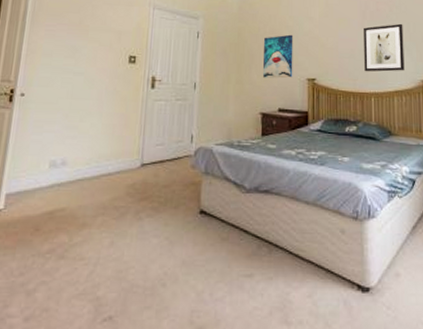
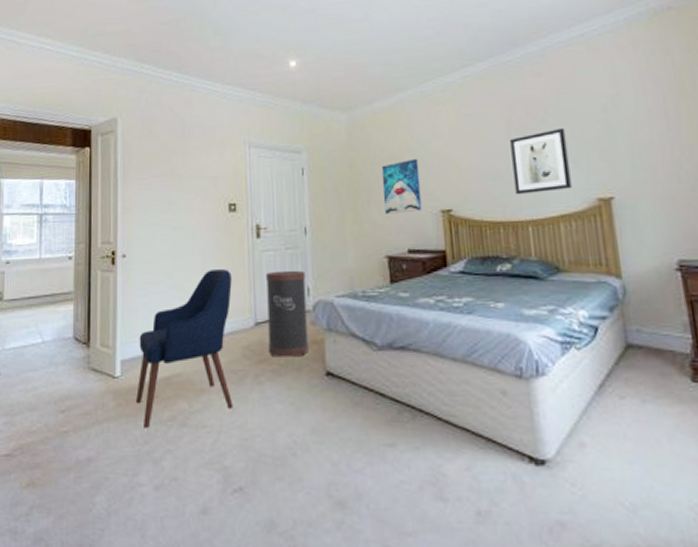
chair: none [16,113,125,261] -> present [136,269,233,429]
trash can: none [151,118,191,196] -> present [265,270,309,357]

